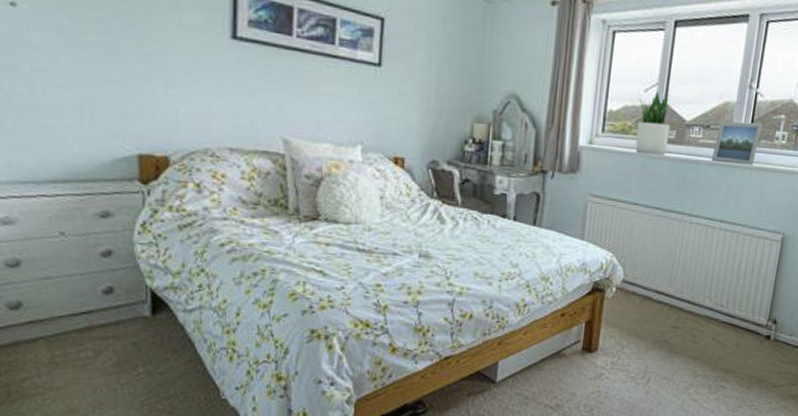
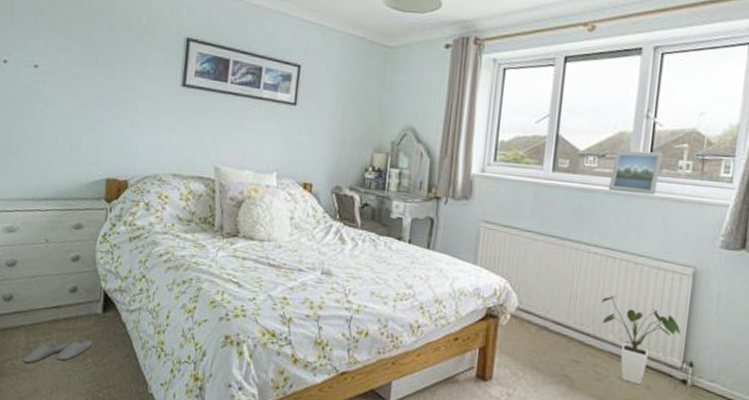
slippers: none [47,347,142,381] -> present [22,340,93,364]
planter: present [635,92,670,156] -> none [527,123,563,185]
house plant: none [700,263,768,344] -> present [601,295,681,385]

